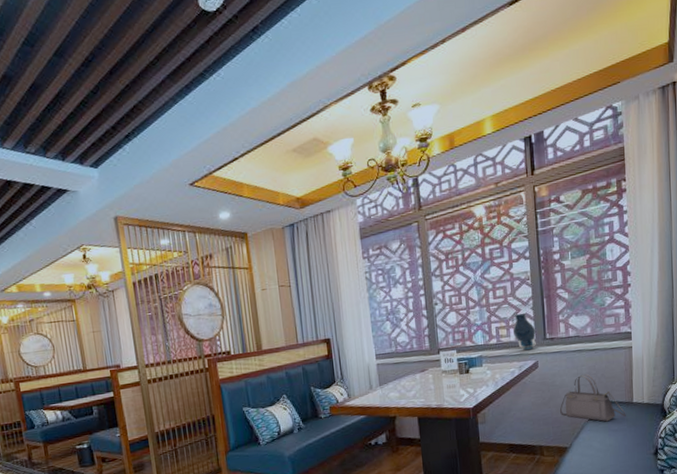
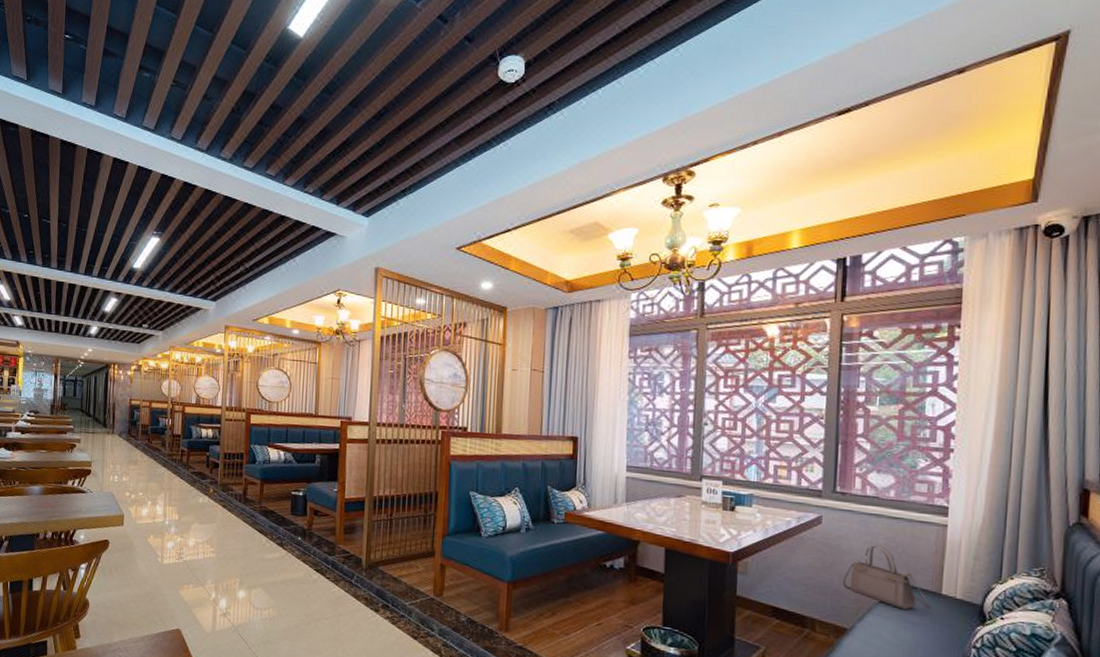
vase: present [512,313,536,351] -> none [794,455,823,501]

